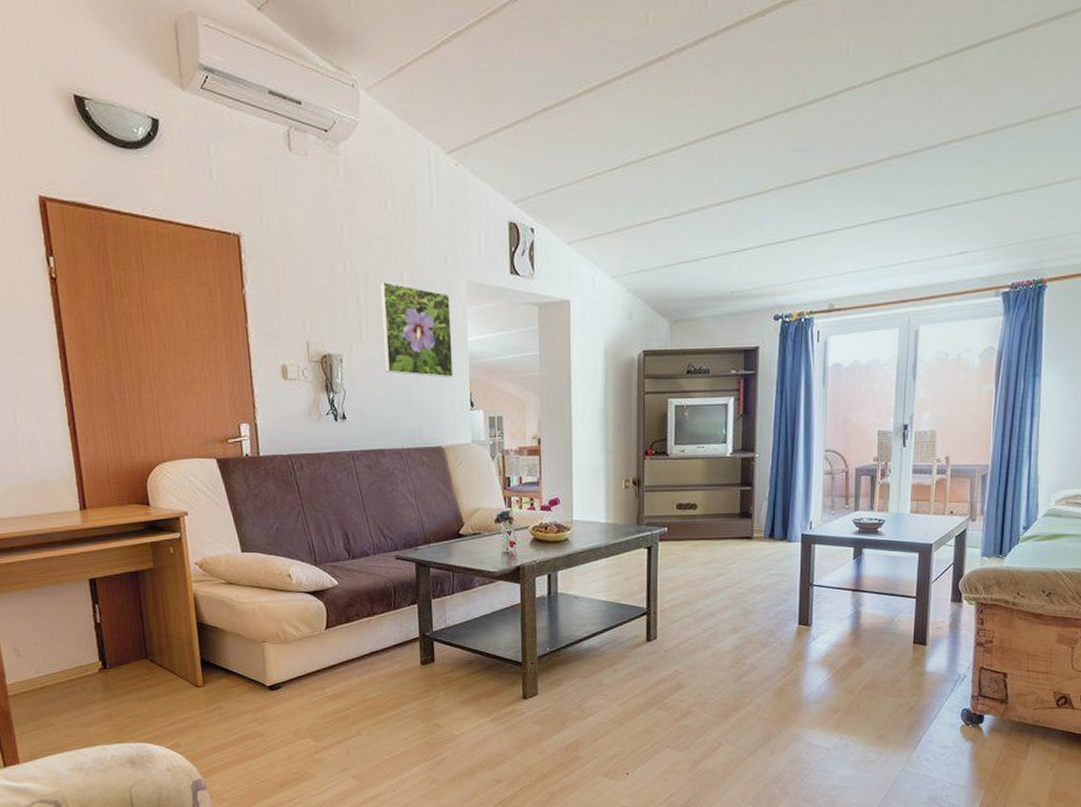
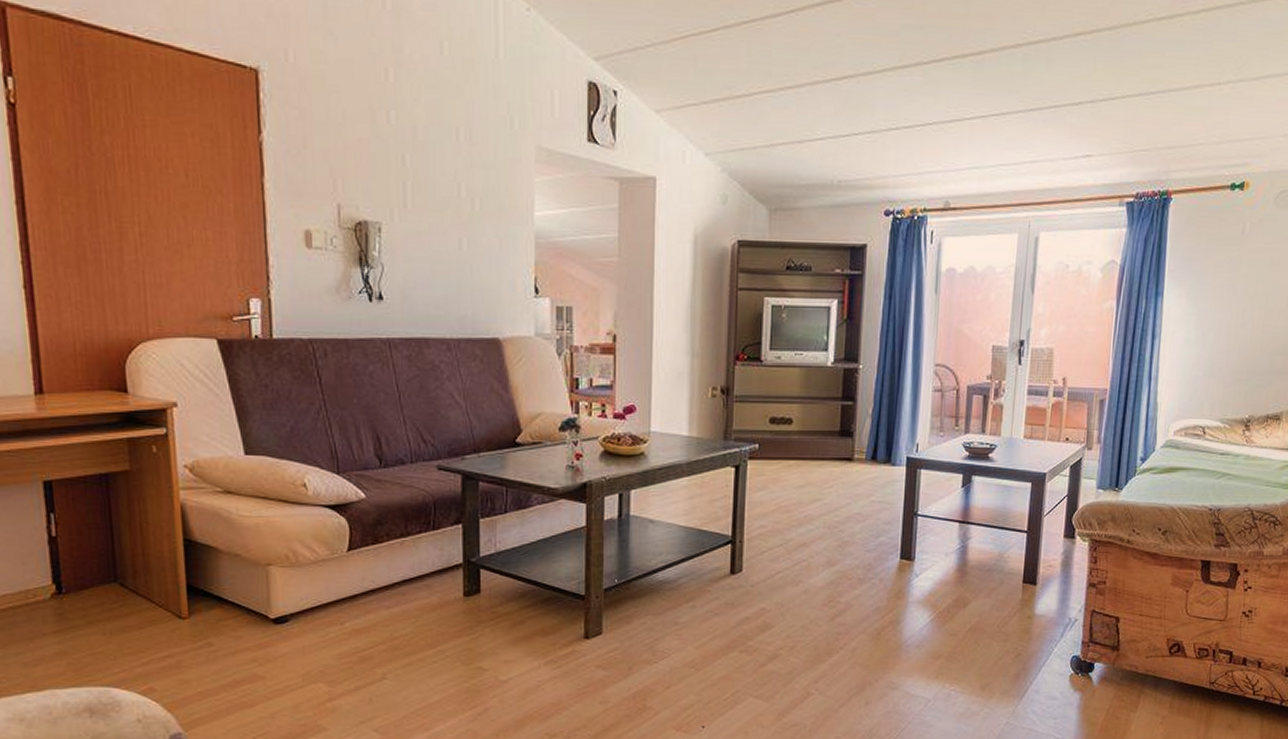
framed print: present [380,281,454,379] -> none [431,138,516,259]

